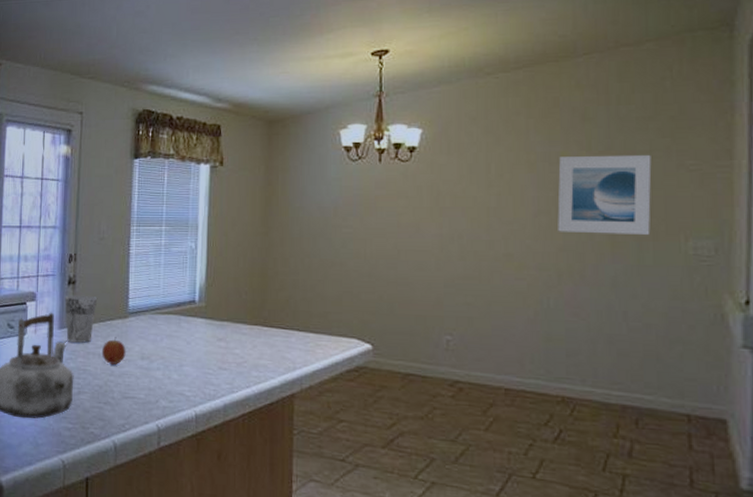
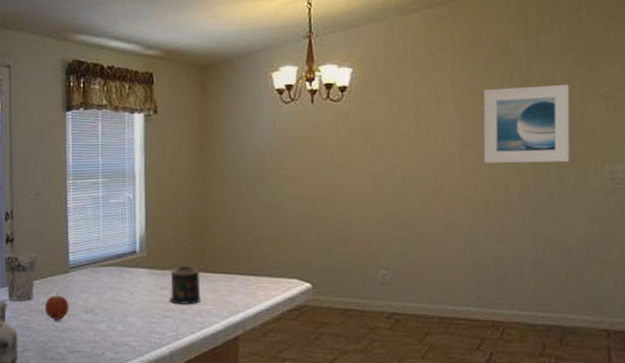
candle: none [225,318,259,358] -> present [168,266,201,304]

